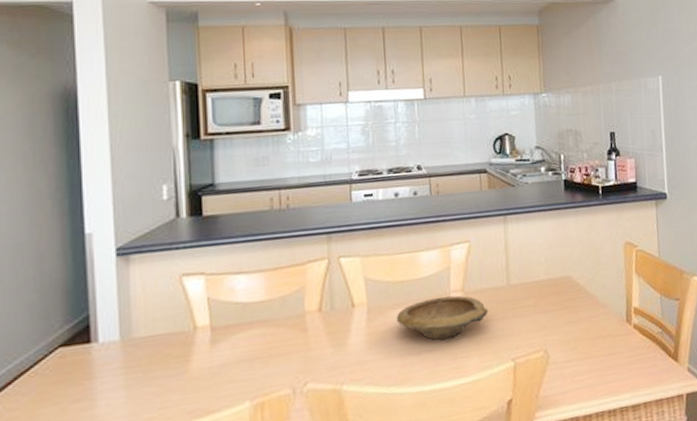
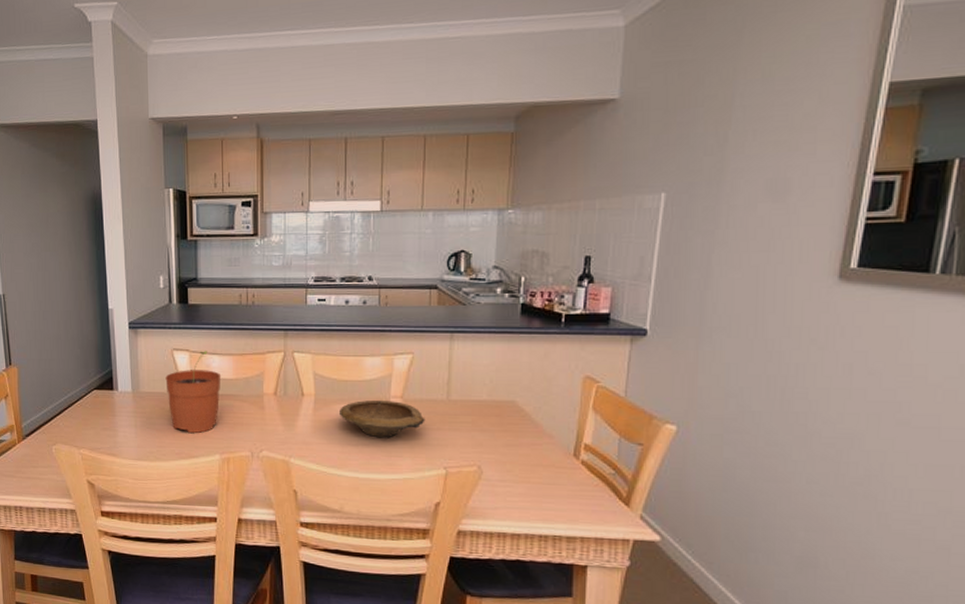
plant pot: none [171,270,250,382] -> present [165,351,222,434]

